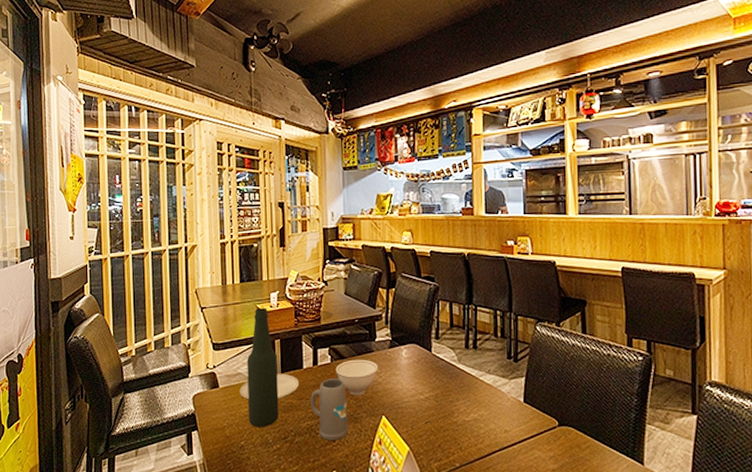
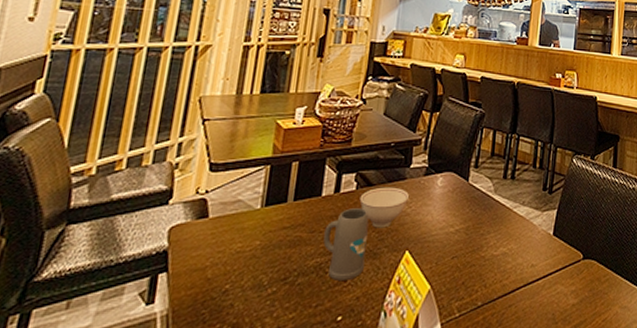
plate: present [239,373,299,400] -> none [235,201,314,233]
beer bottle: present [246,308,279,427] -> none [240,124,293,267]

